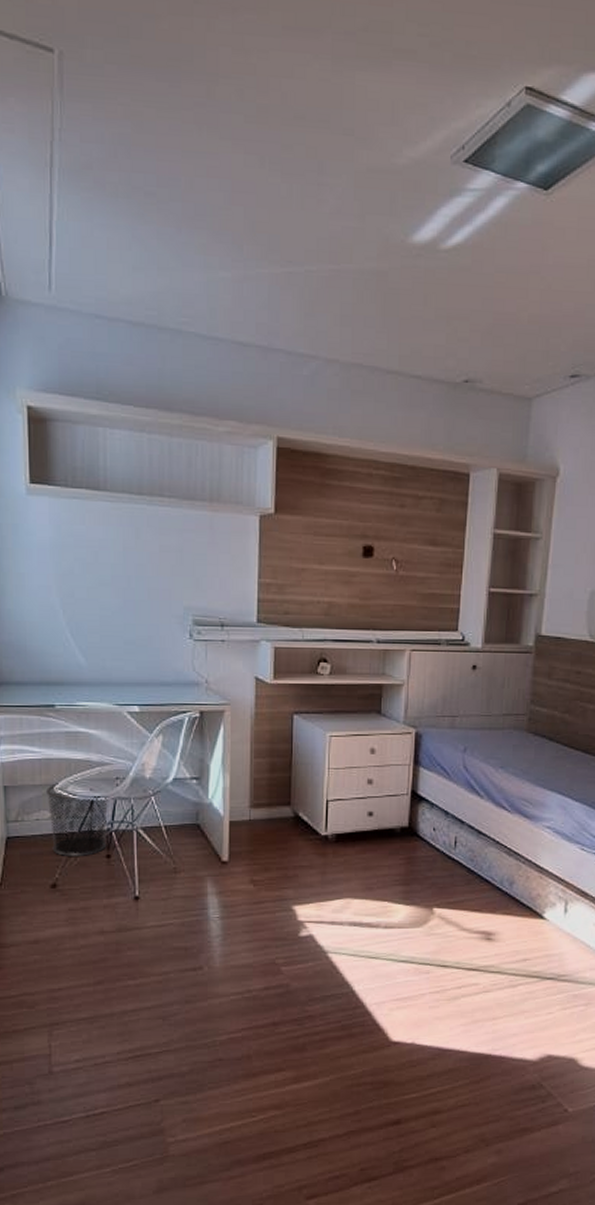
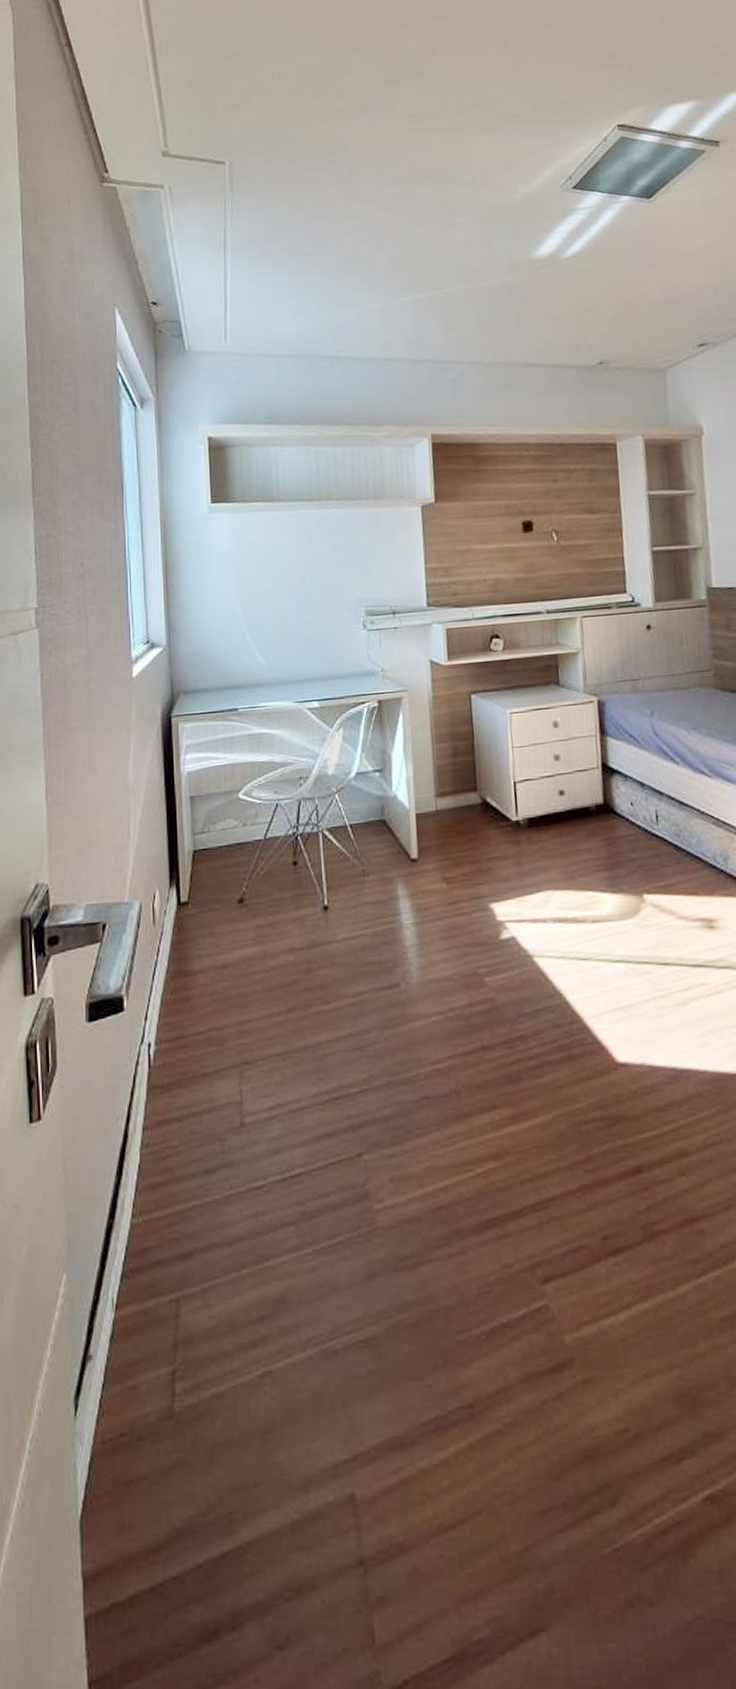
waste bin: present [45,783,108,857] -> none [230,788,293,868]

